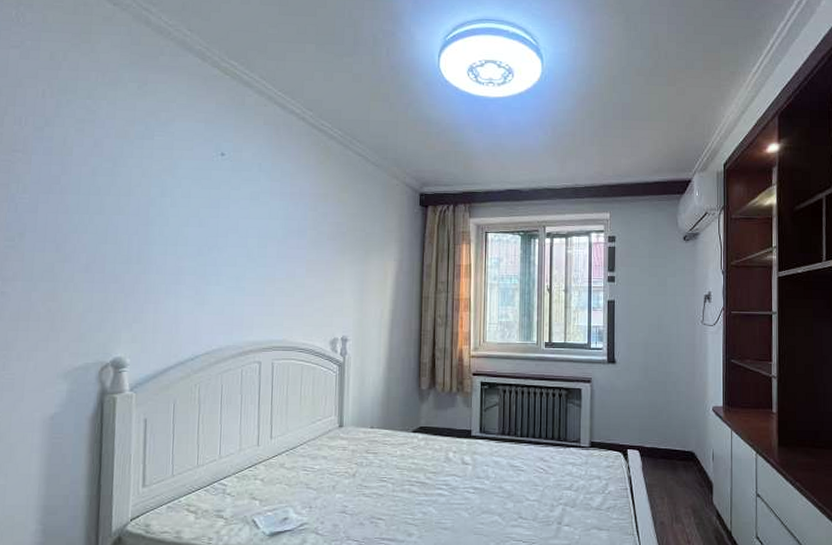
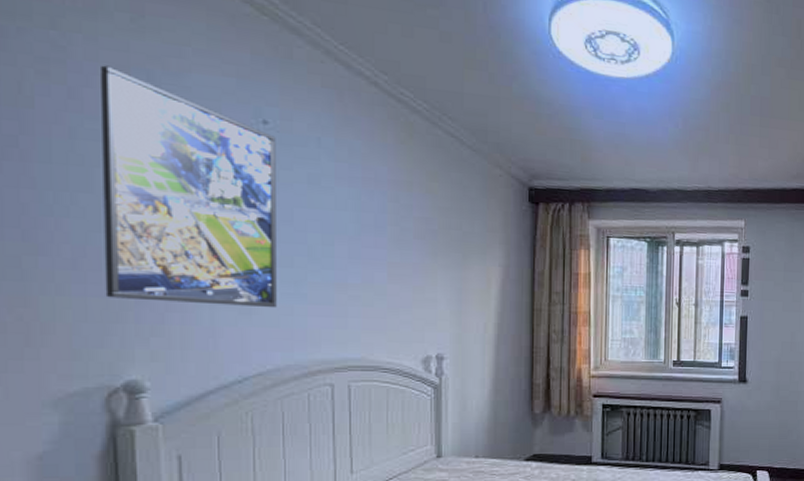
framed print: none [105,121,229,300] -> present [101,65,277,308]

